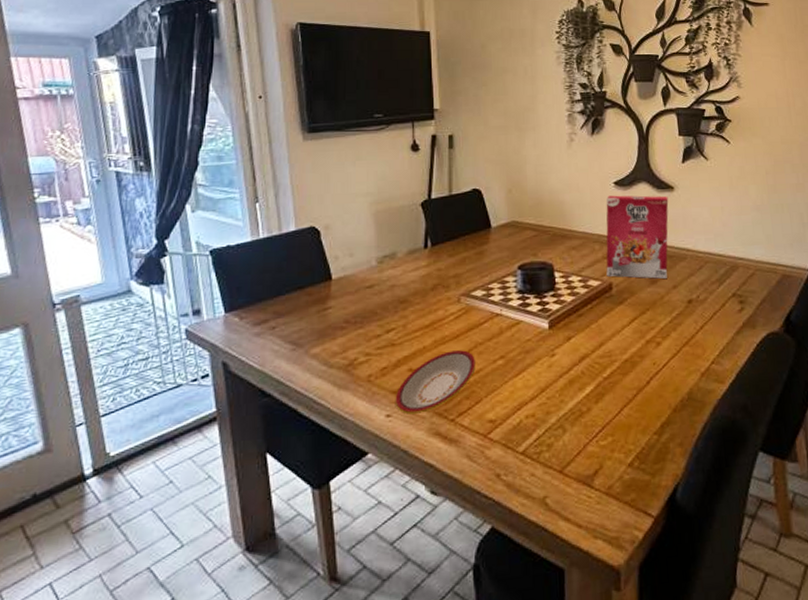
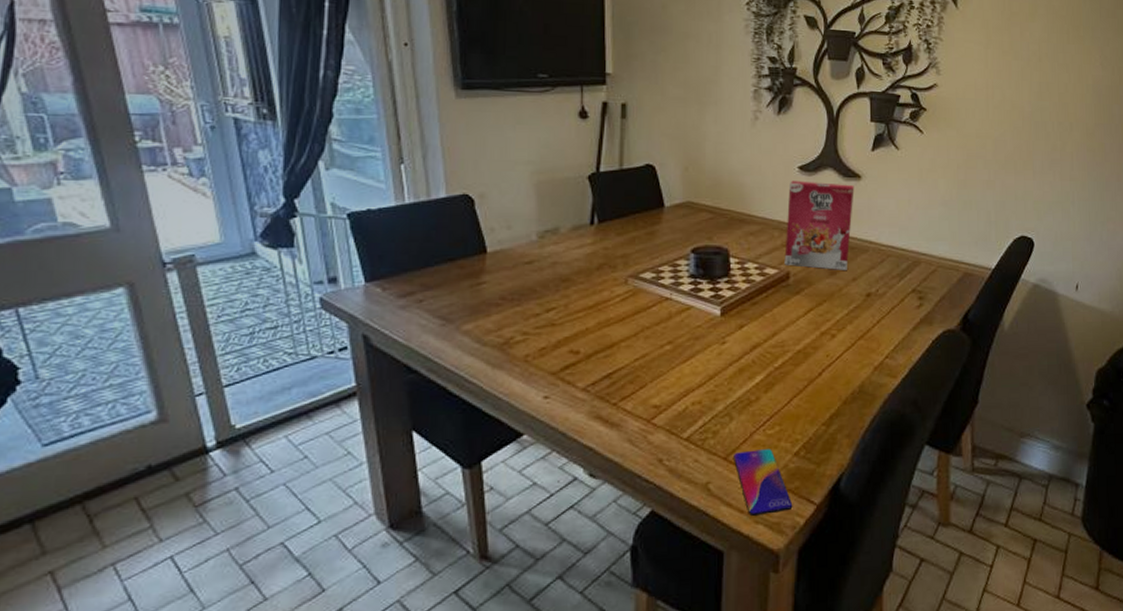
plate: present [395,350,476,415] -> none [553,333,641,397]
smartphone: none [569,460,631,532] -> present [734,449,793,517]

